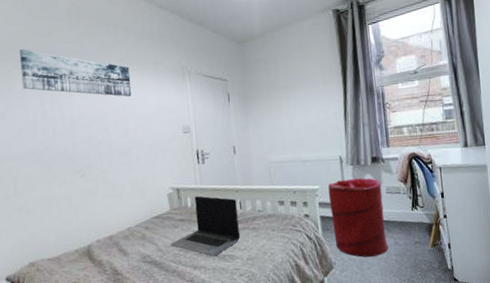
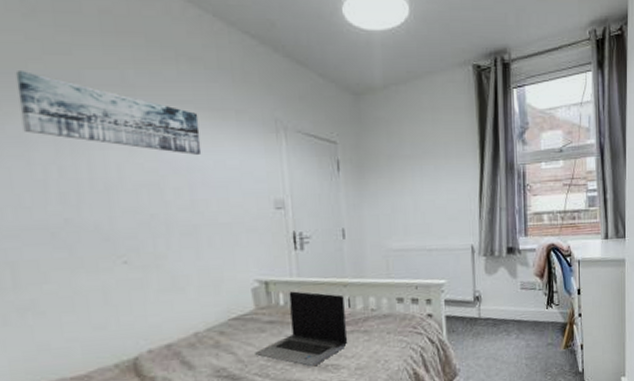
laundry hamper: present [328,177,389,257] -> none [456,270,519,362]

